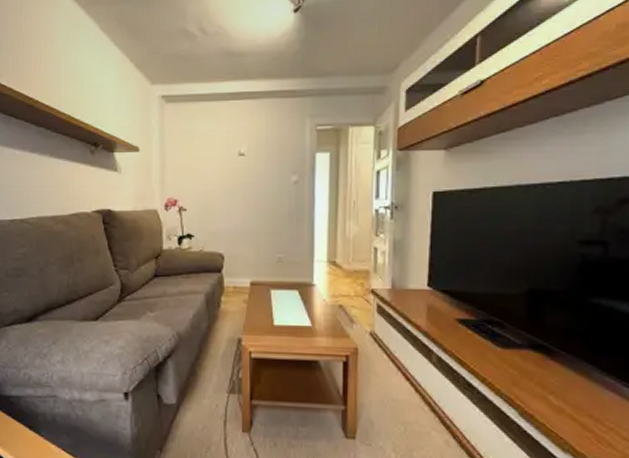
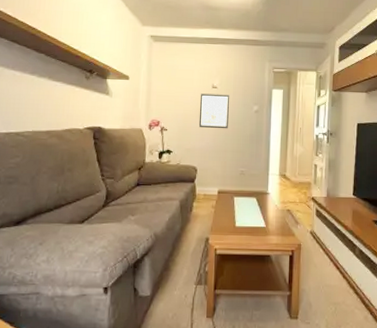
wall art: none [224,163,260,206] -> present [198,93,229,129]

